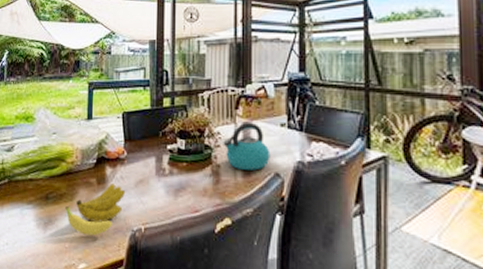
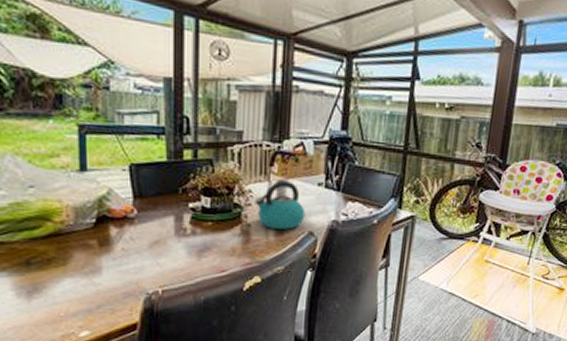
banana: present [65,184,126,236] -> none [56,245,138,302]

